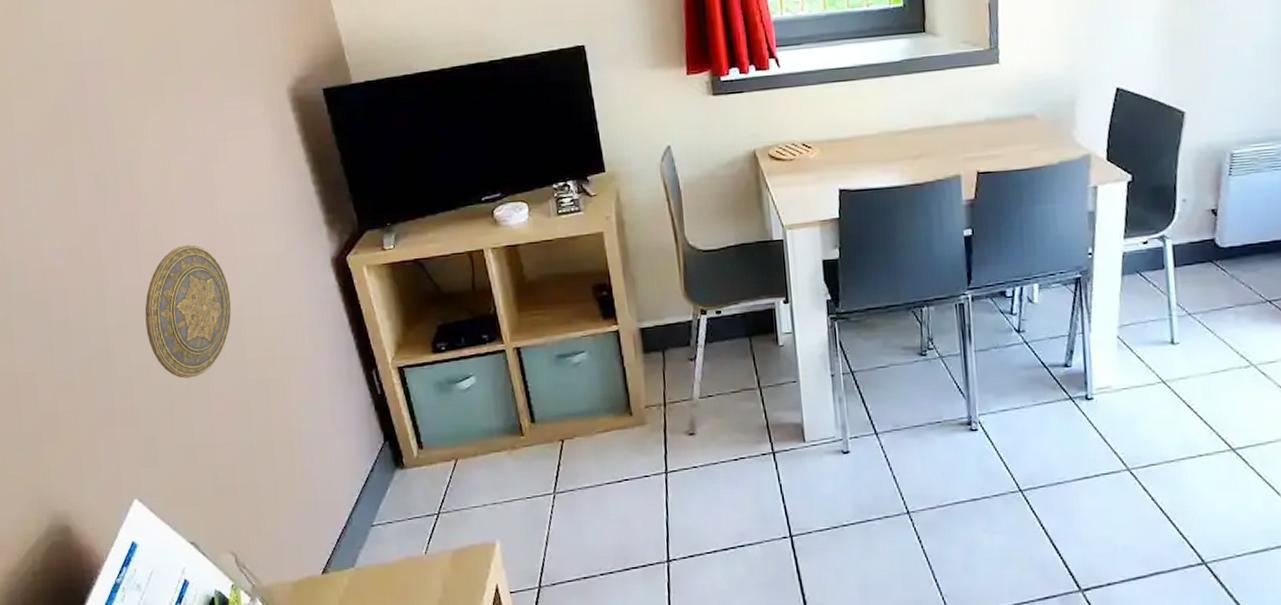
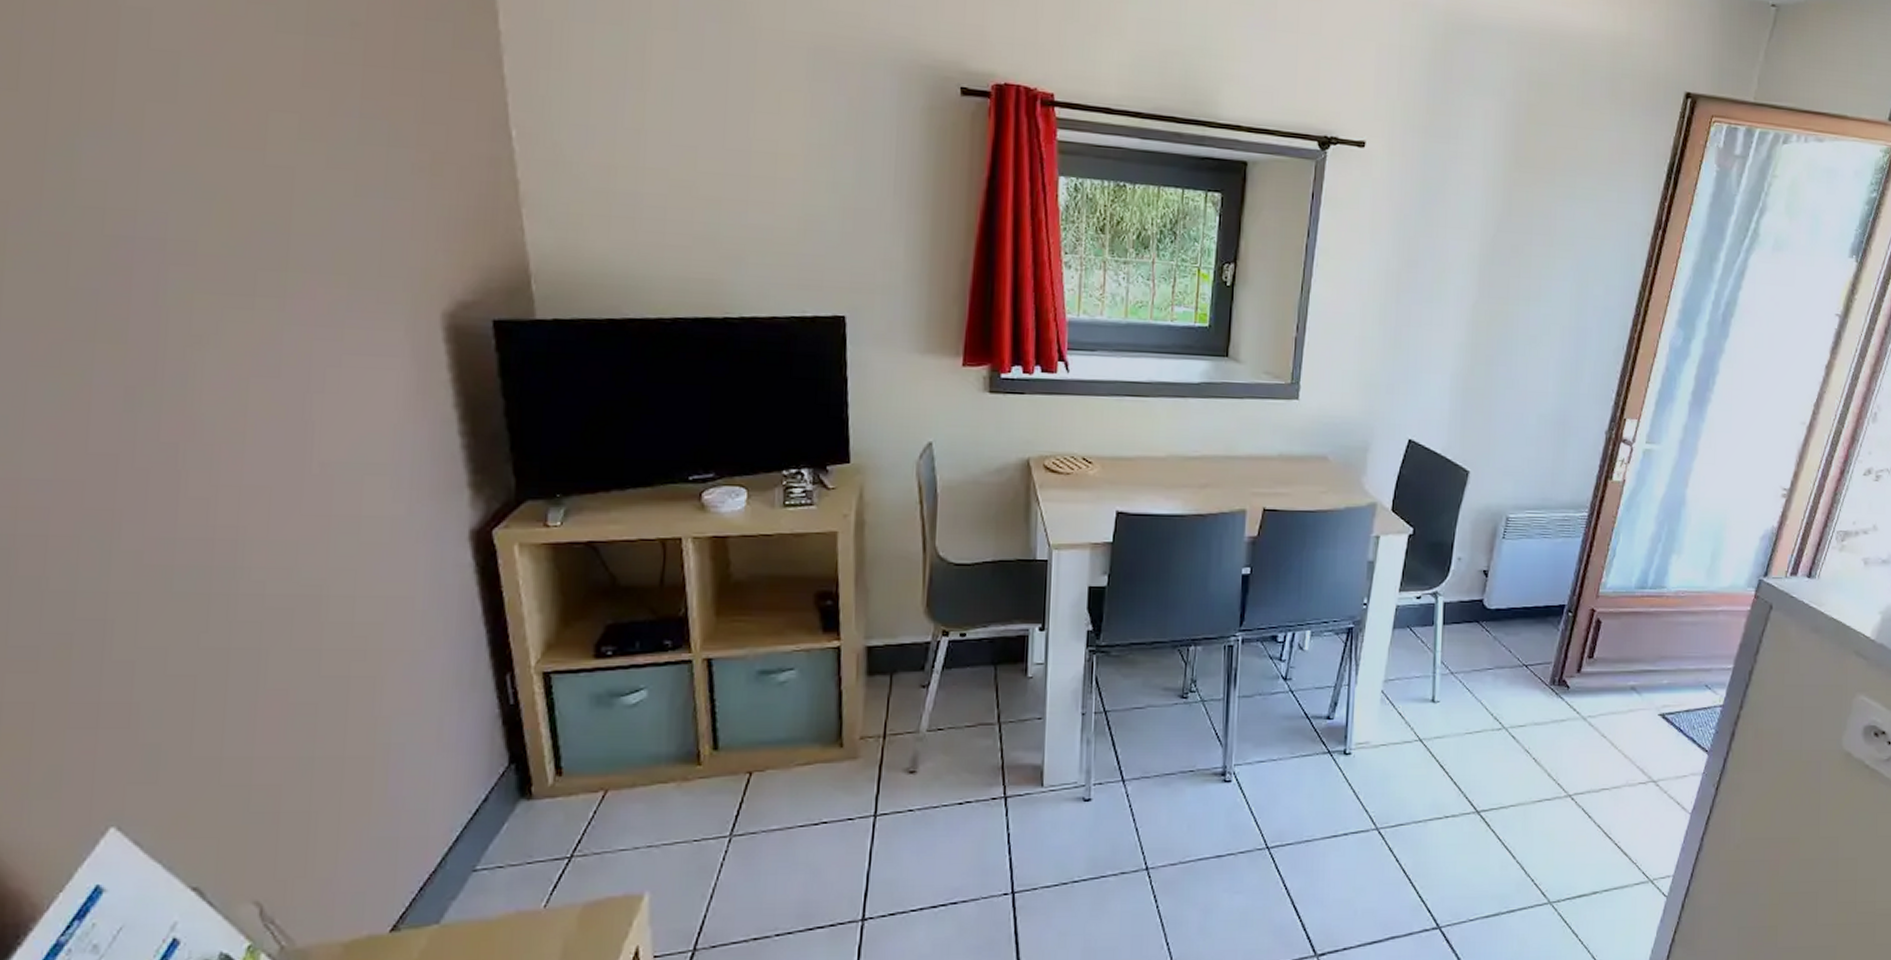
decorative plate: present [144,245,232,378] -> none [171,494,313,668]

